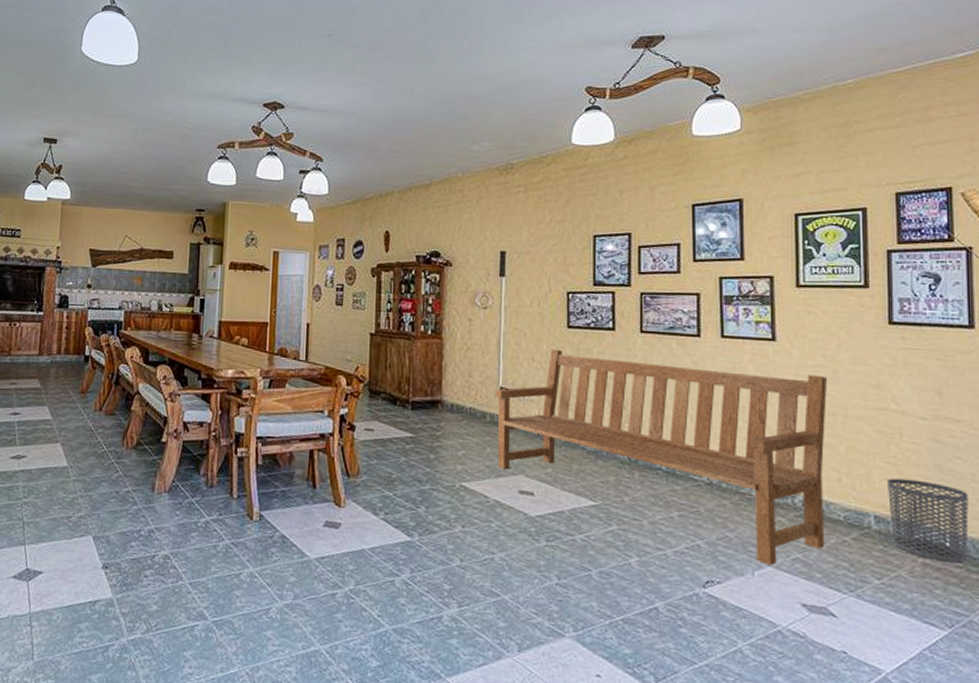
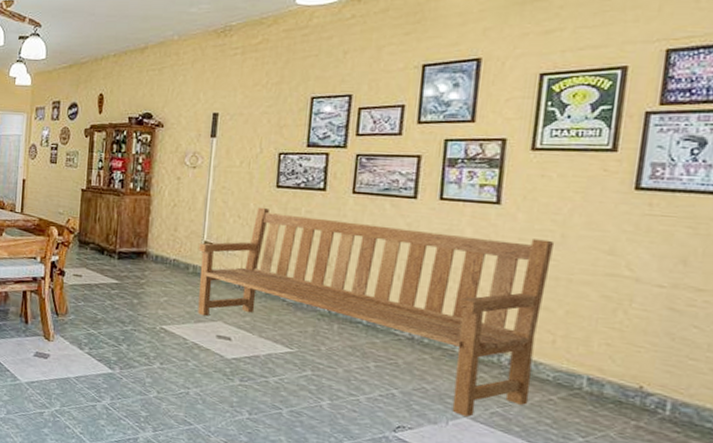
waste bin: present [888,478,969,563] -> none [604,343,701,428]

